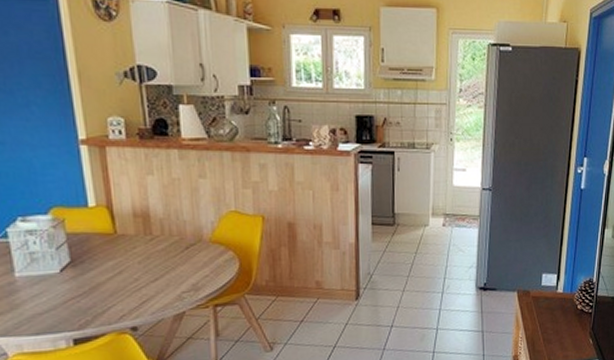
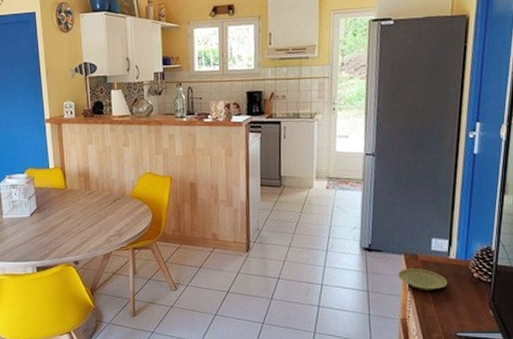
plate: none [511,304,555,326] -> present [398,269,448,290]

